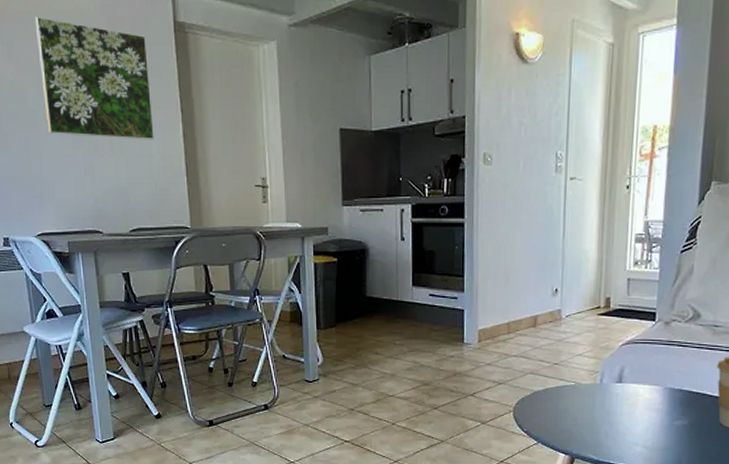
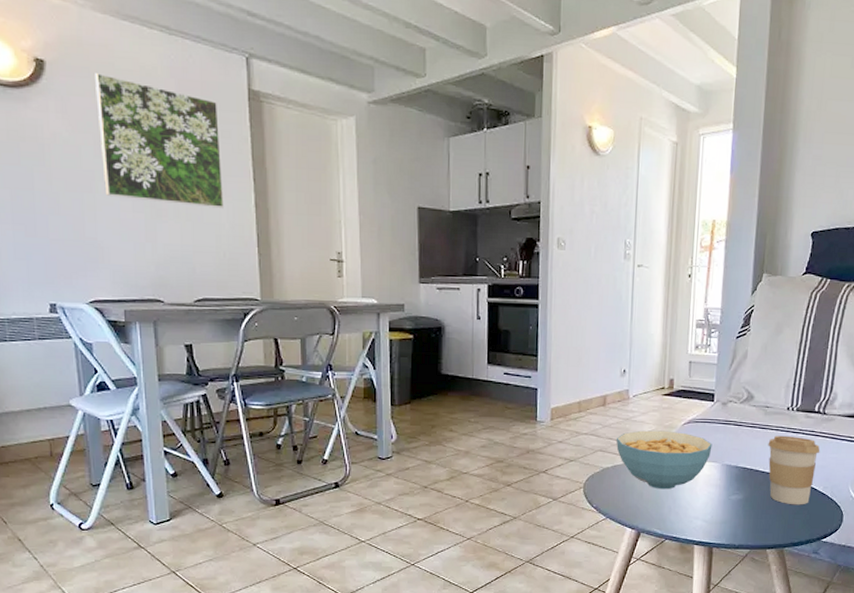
cereal bowl: none [547,352,654,414] -> present [616,430,713,490]

